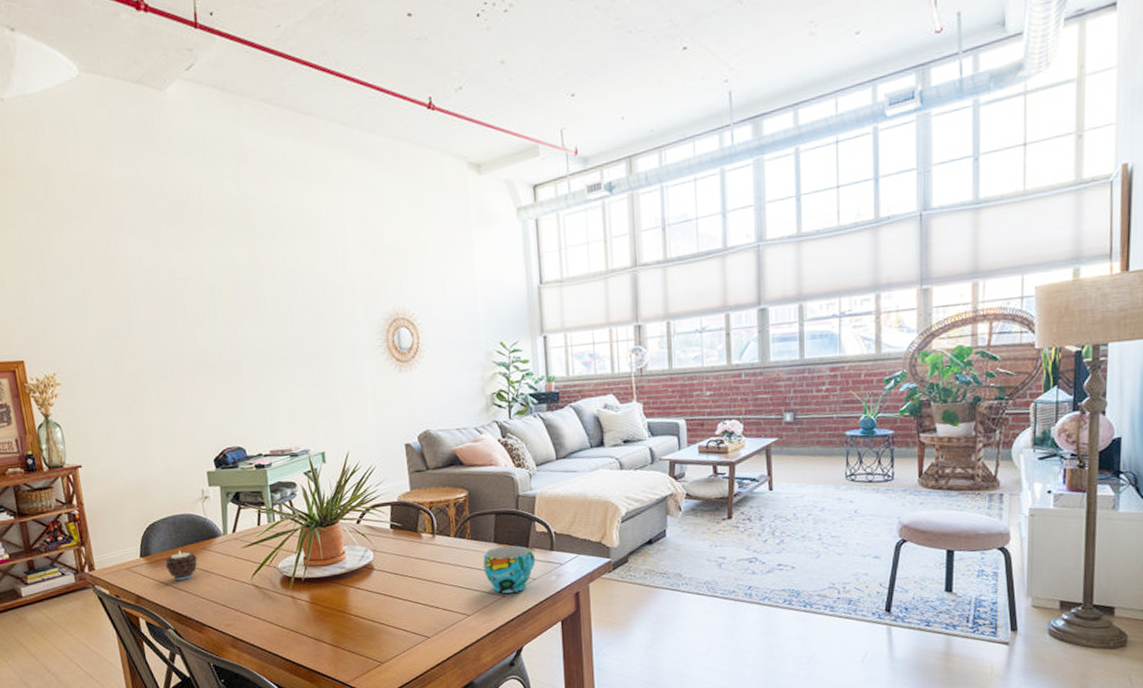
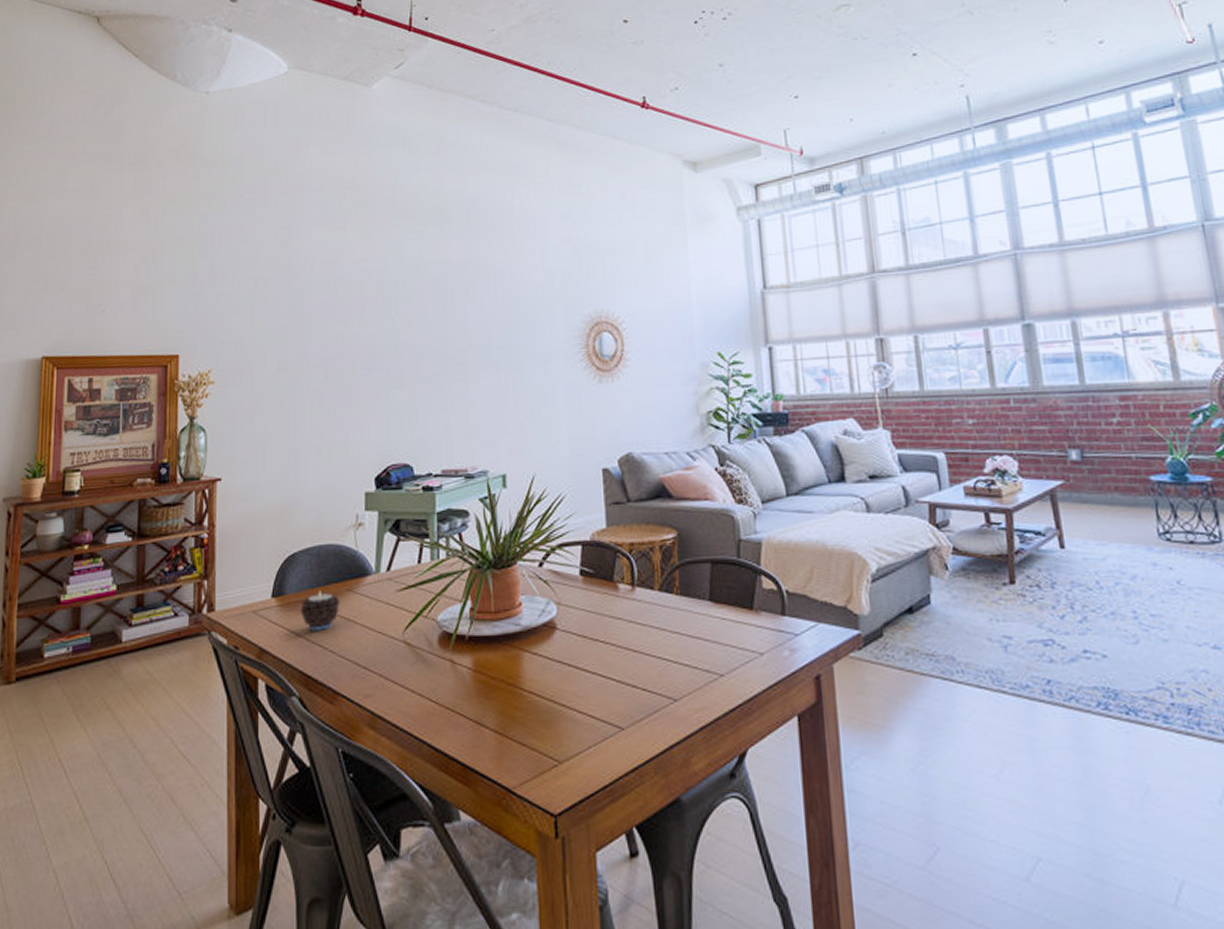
cup: present [483,545,536,593] -> none [695,606,763,671]

